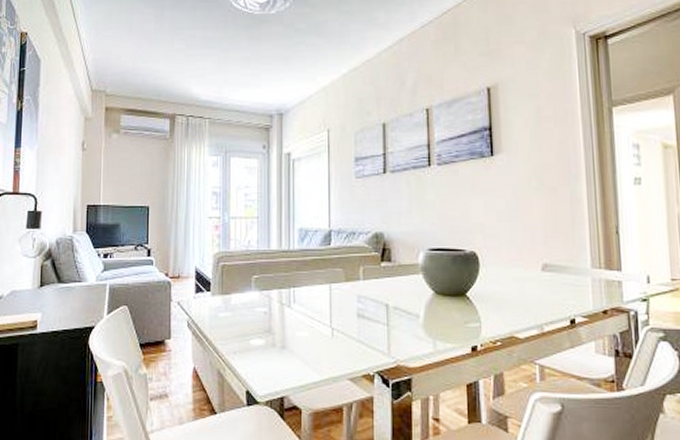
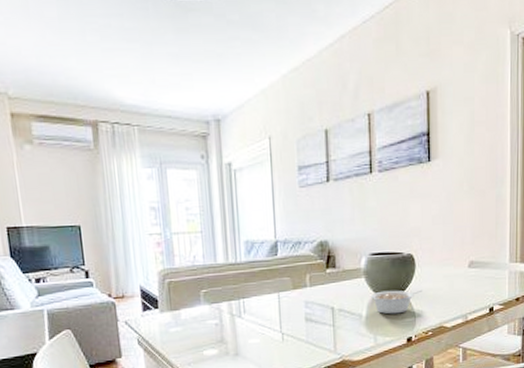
legume: none [428,290,488,318] -> present [370,289,422,315]

